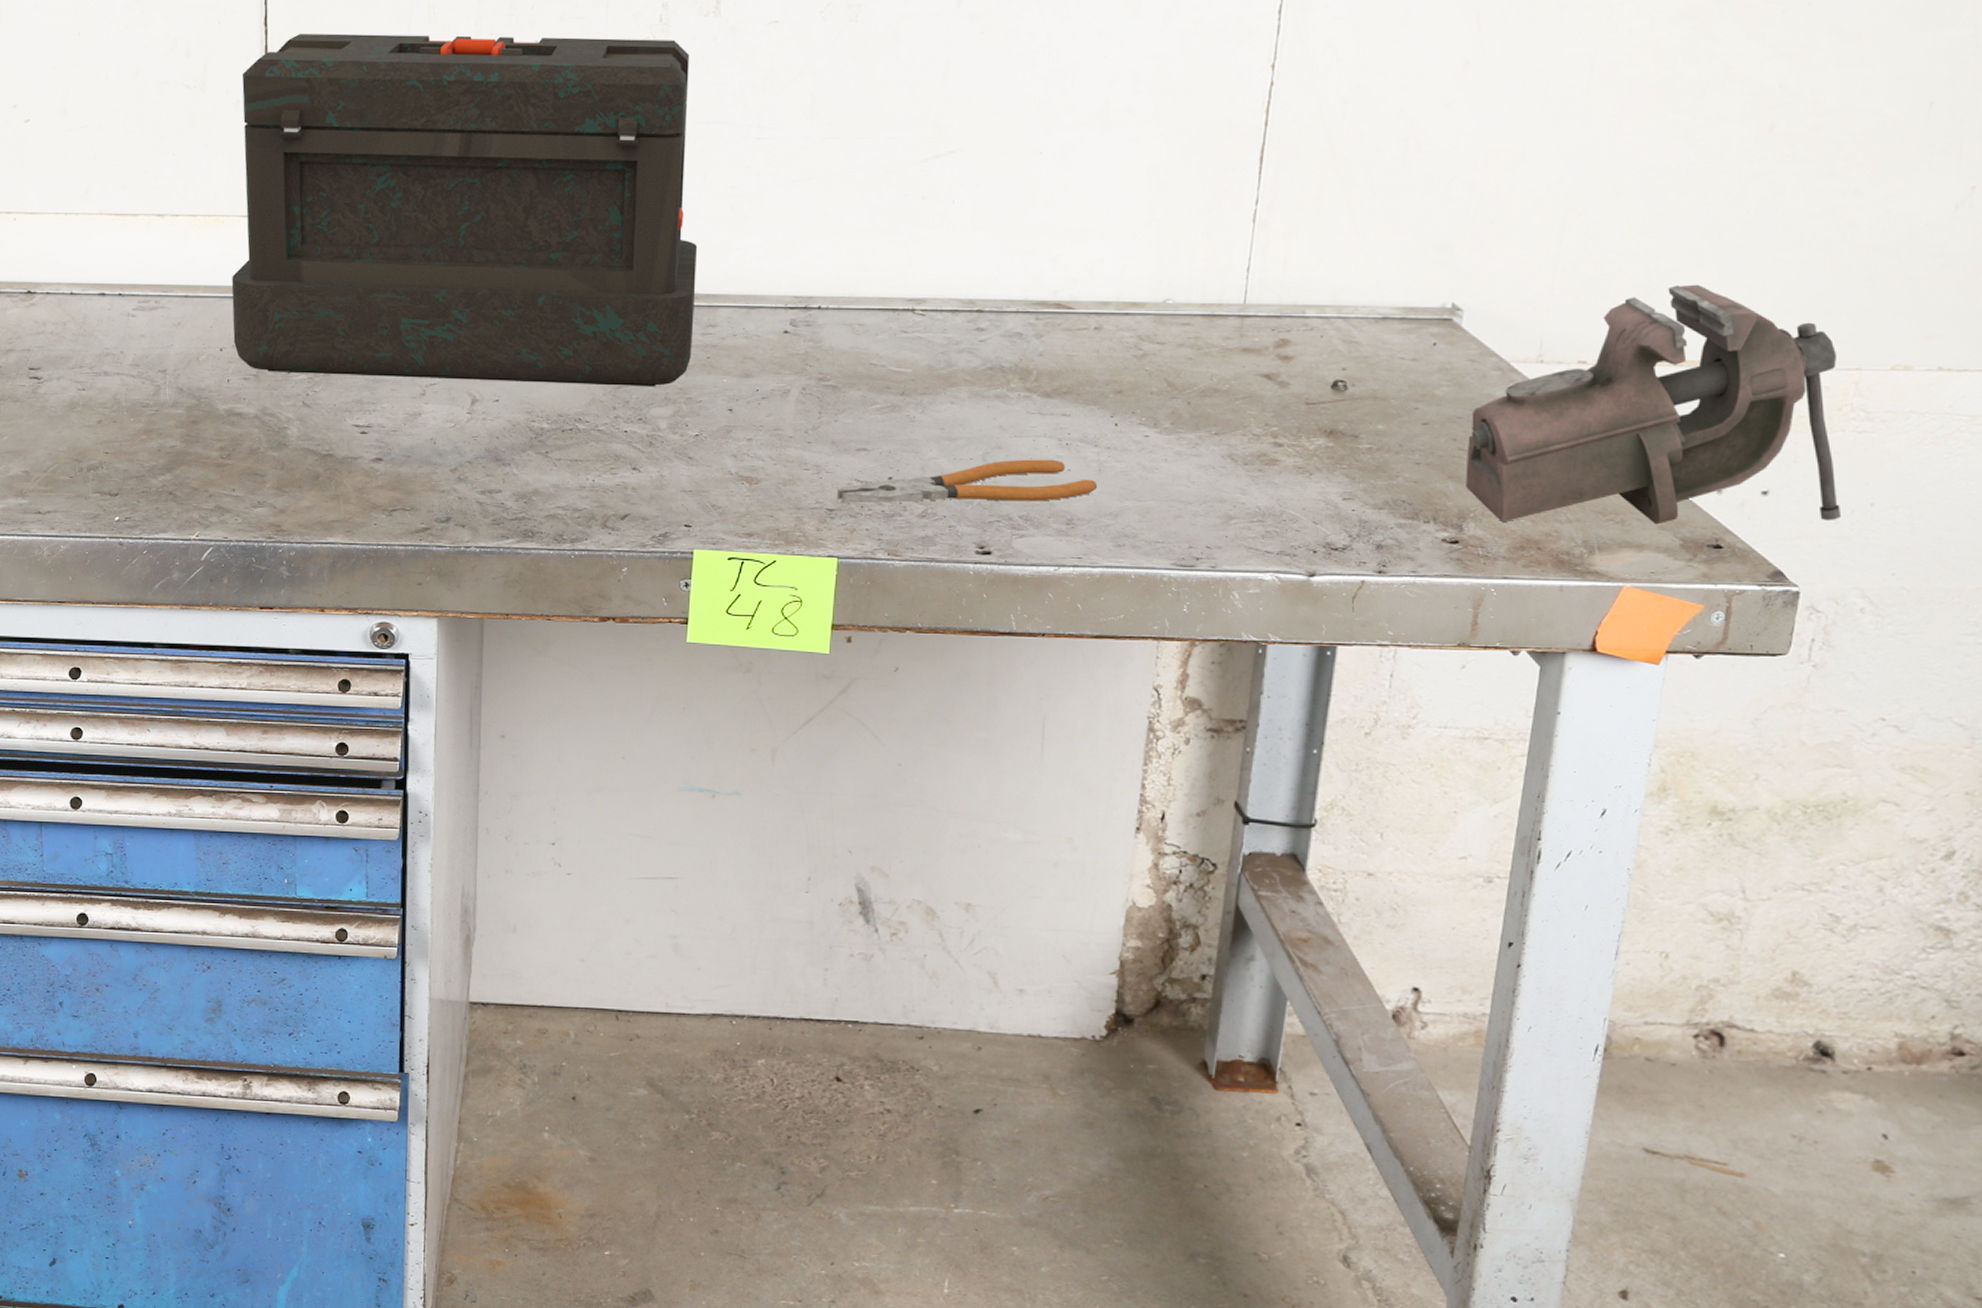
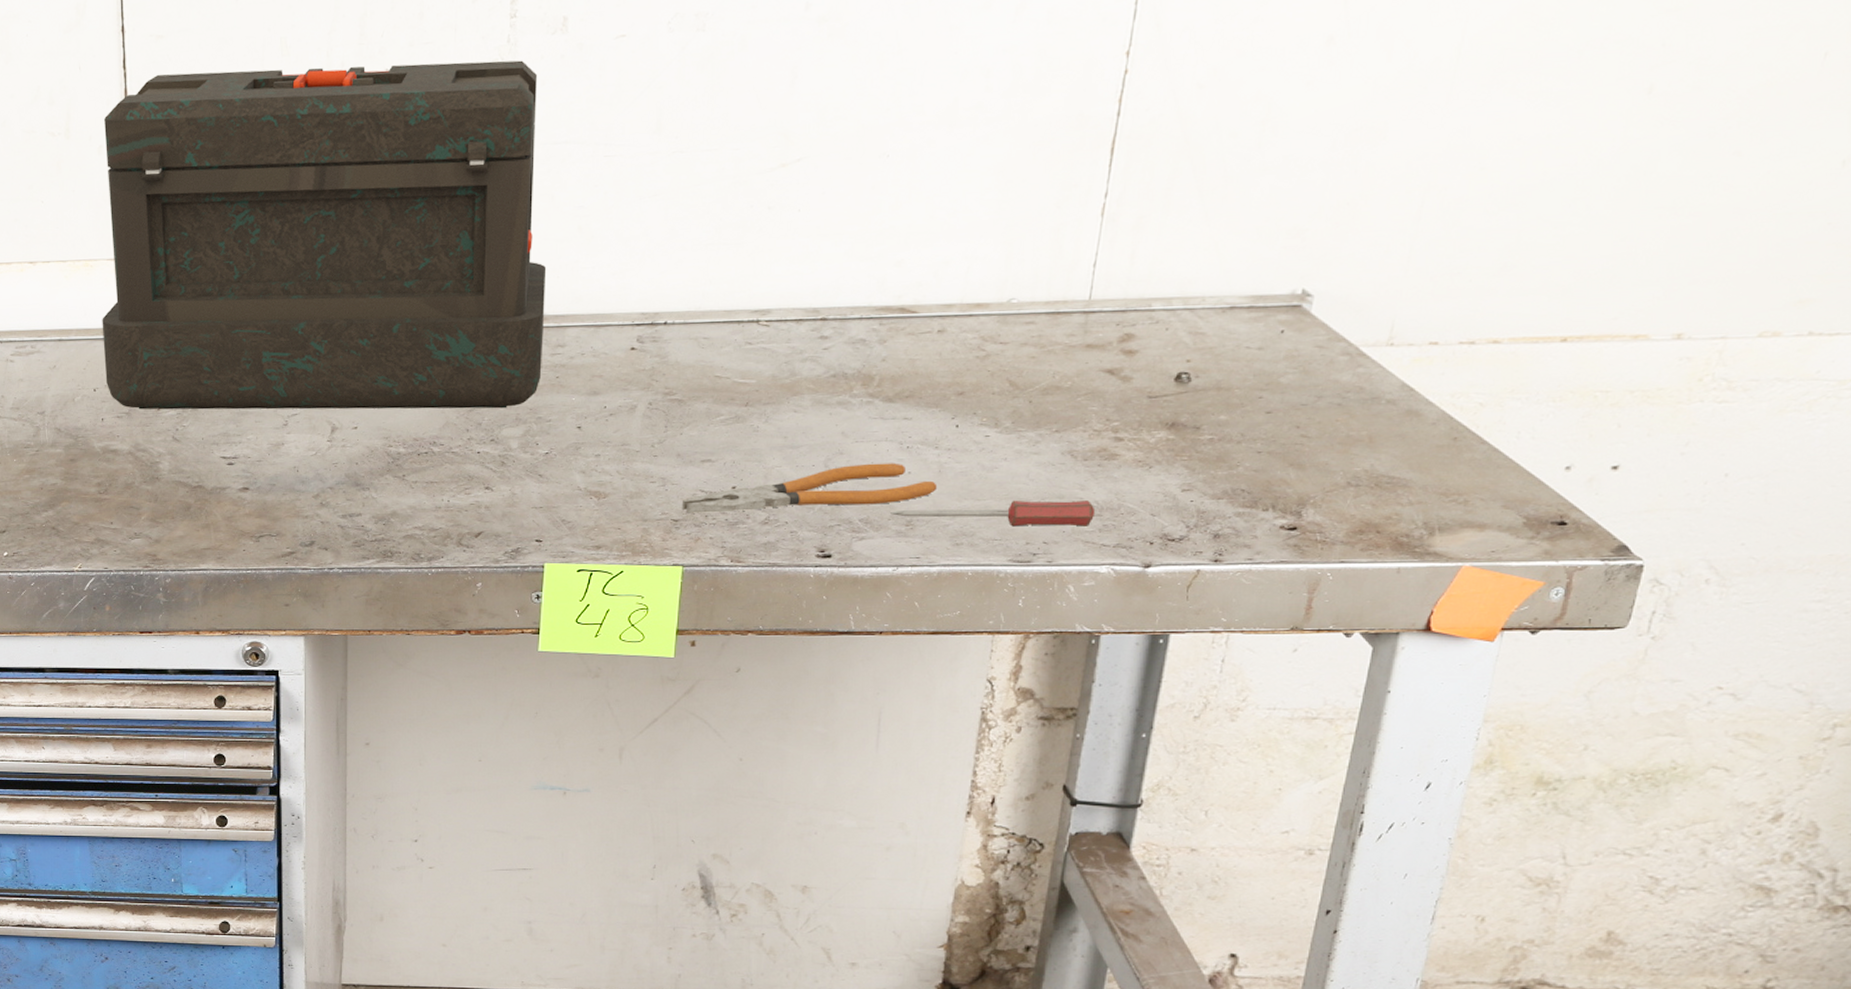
screwdriver: none [1051,502,1258,532] -> present [890,500,1096,527]
bench vise: present [1465,284,1842,525] -> none [1307,257,1703,508]

